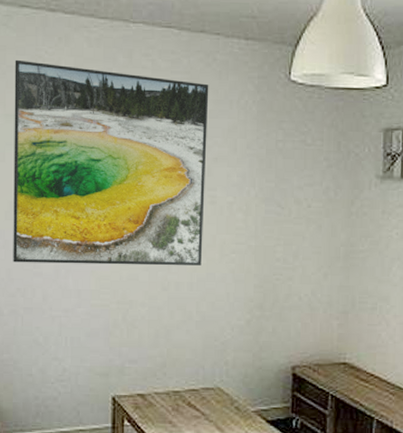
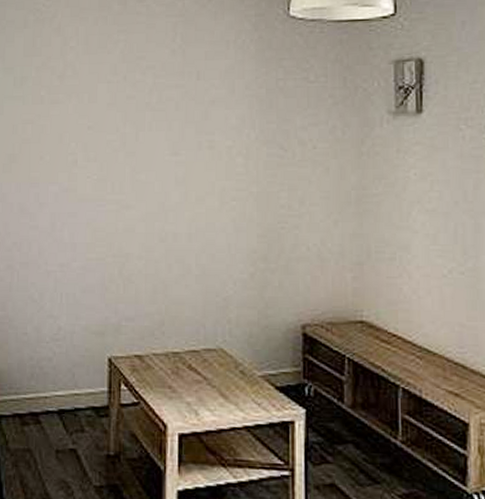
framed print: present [13,59,209,266] -> none [10,14,205,216]

